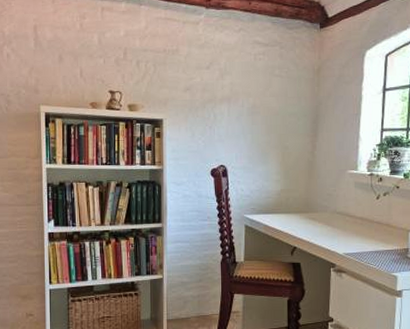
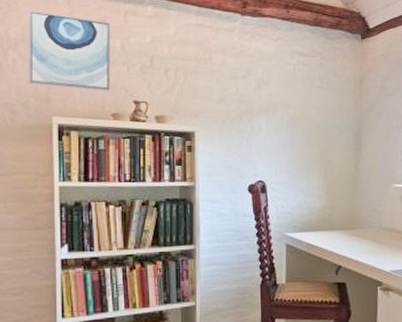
wall art: none [20,10,90,82] -> present [29,10,111,91]

